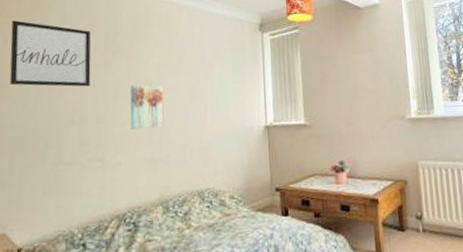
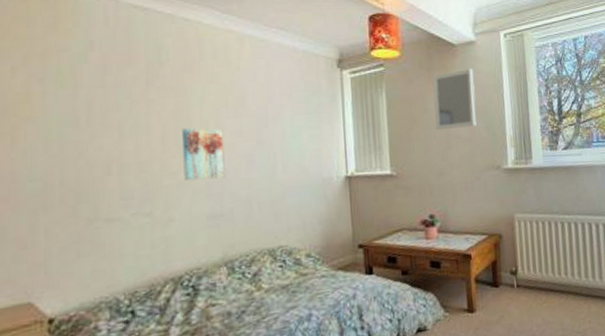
wall art: present [9,20,91,87] -> none [20,45,131,130]
home mirror: none [341,29,382,84] -> present [432,69,477,131]

